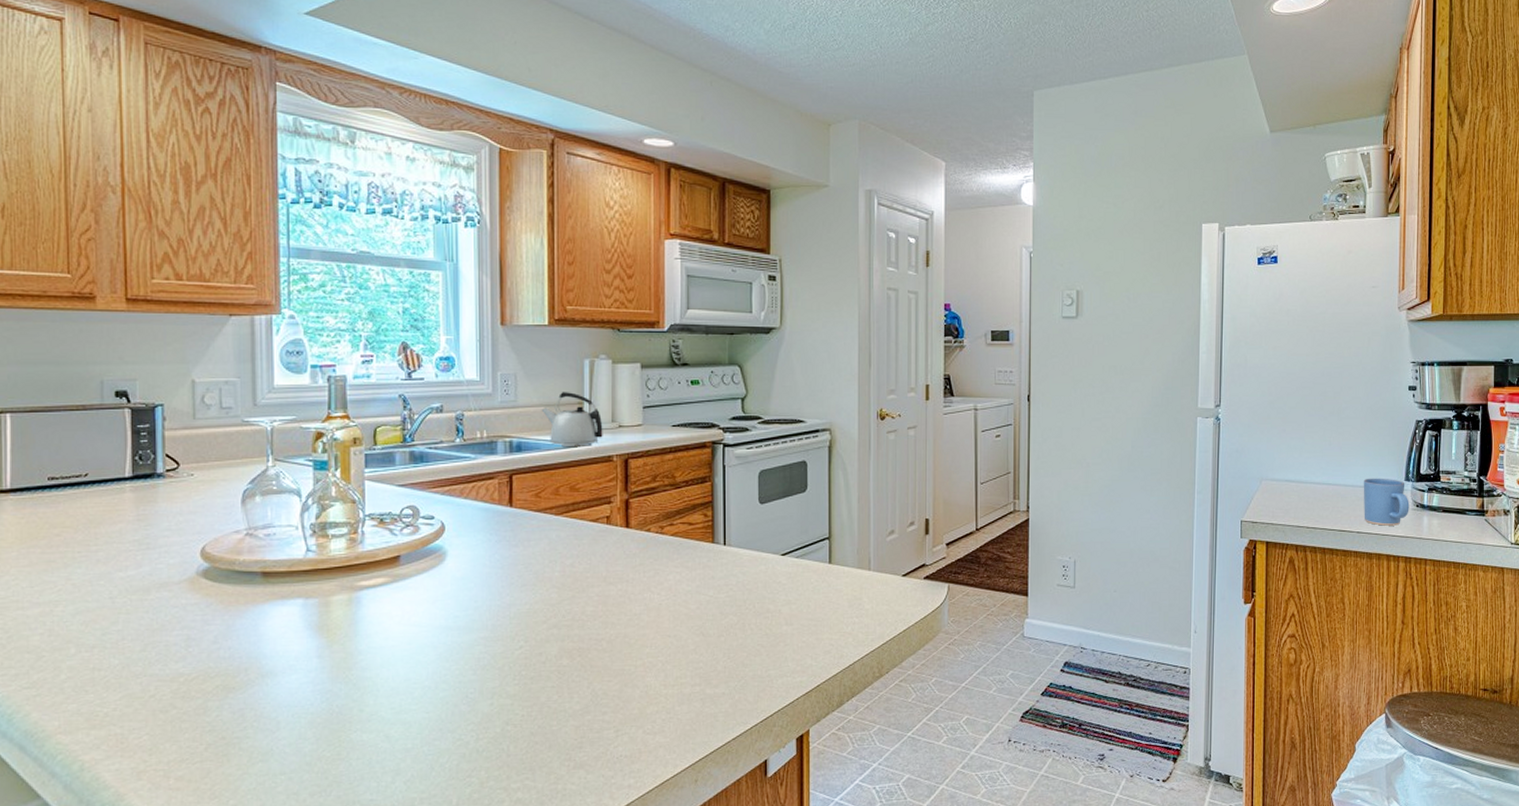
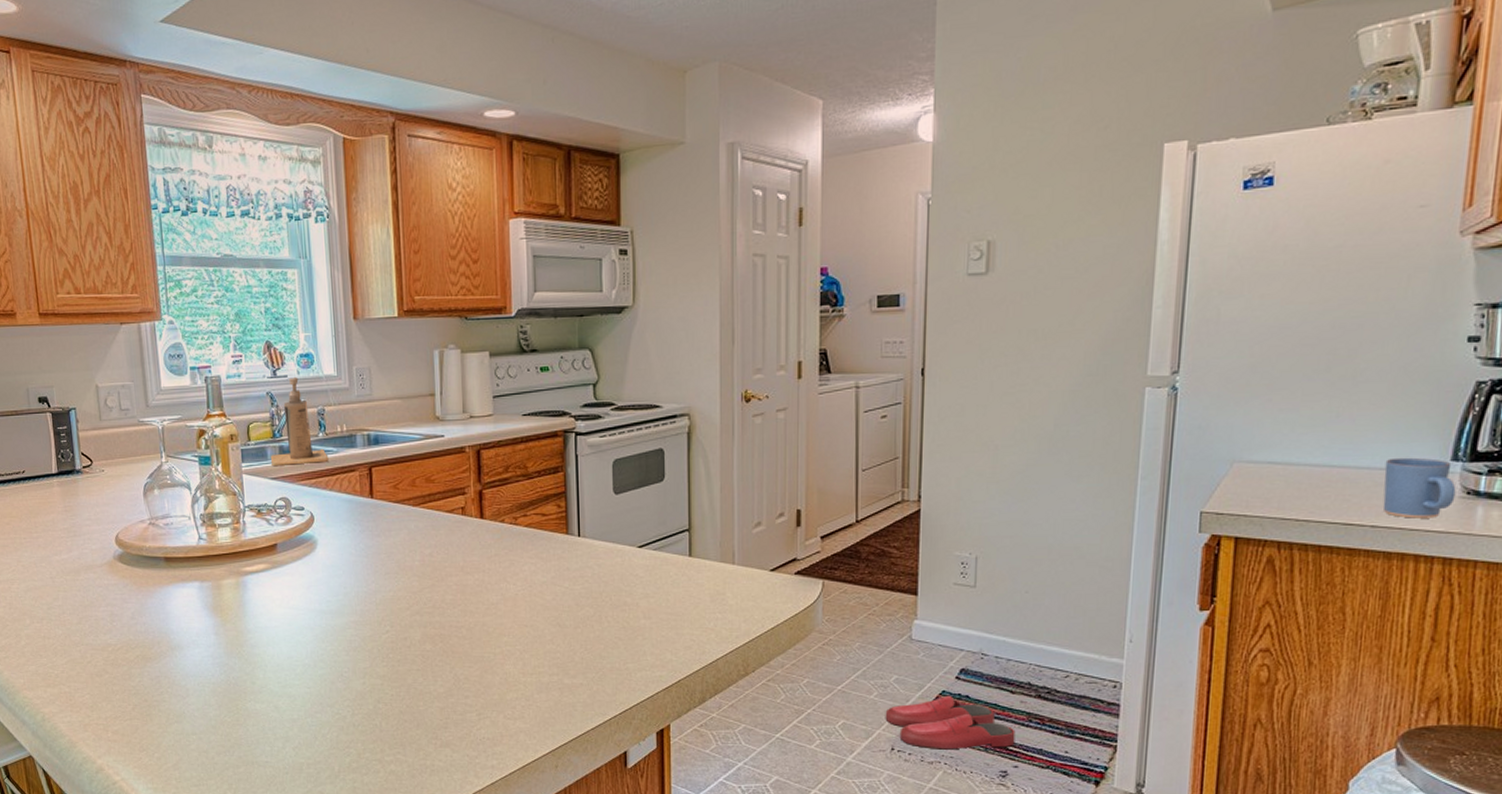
soap dispenser: none [398,380,465,472] -> present [270,377,329,466]
kettle: present [541,392,603,448] -> none [395,384,455,440]
slippers: none [1003,687,1110,738] -> present [885,695,1016,750]

